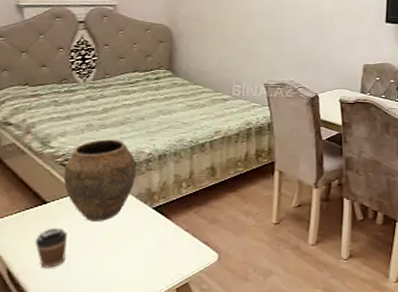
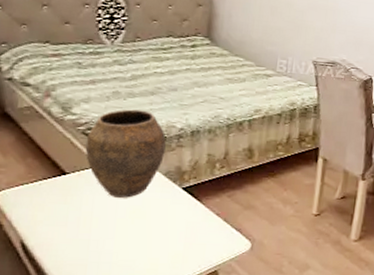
coffee cup: present [34,227,67,268] -> none [52,201,88,244]

